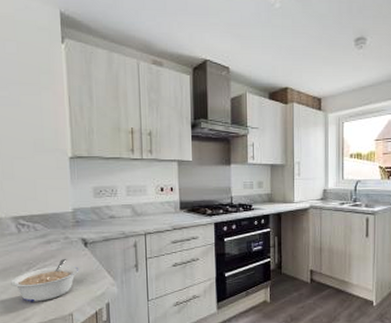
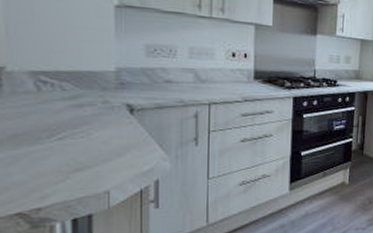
legume: present [11,258,79,302] -> none [23,126,121,176]

